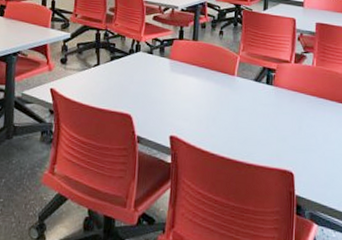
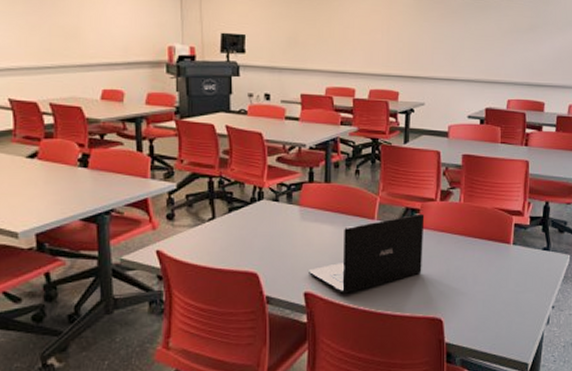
laptop: none [175,73,280,140] -> present [309,214,425,294]

